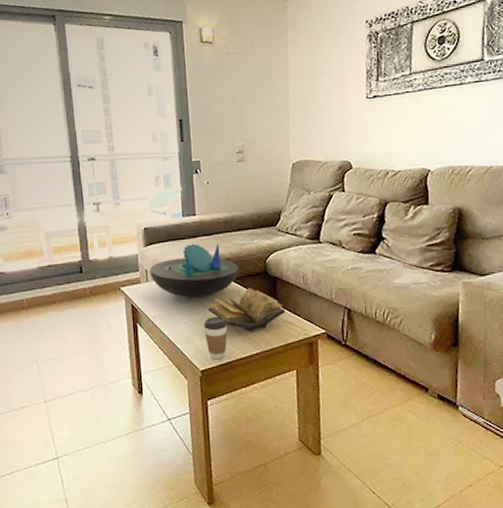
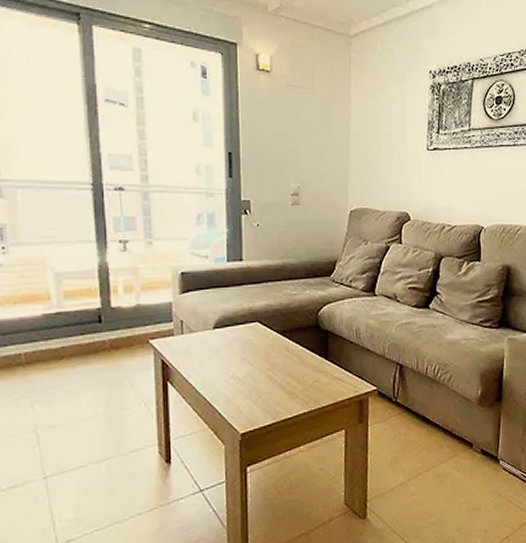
decorative bowl: present [150,242,239,298] -> none [186,291,289,353]
coffee cup: present [203,316,228,360] -> none [245,373,273,421]
book: present [208,288,285,333] -> none [252,342,336,391]

